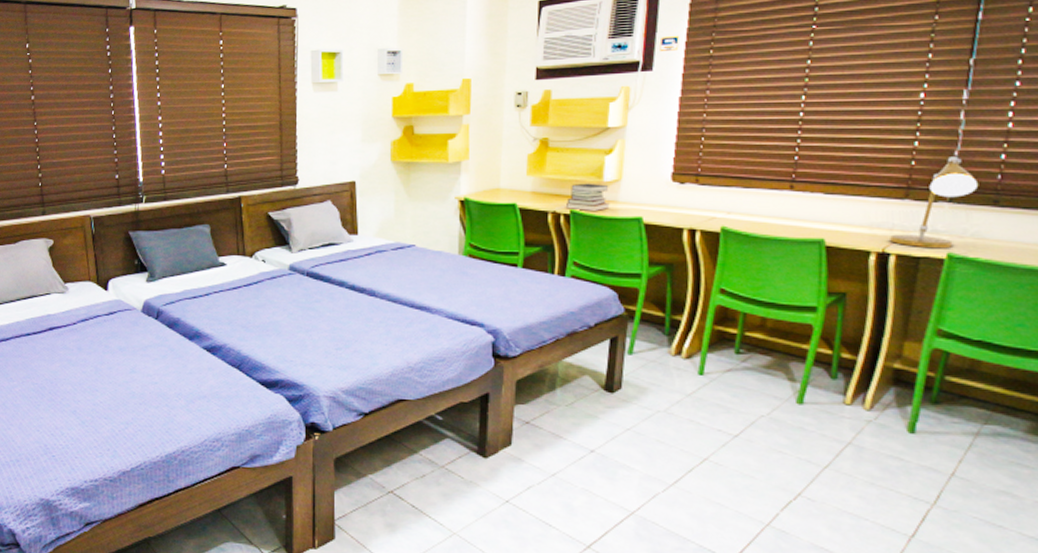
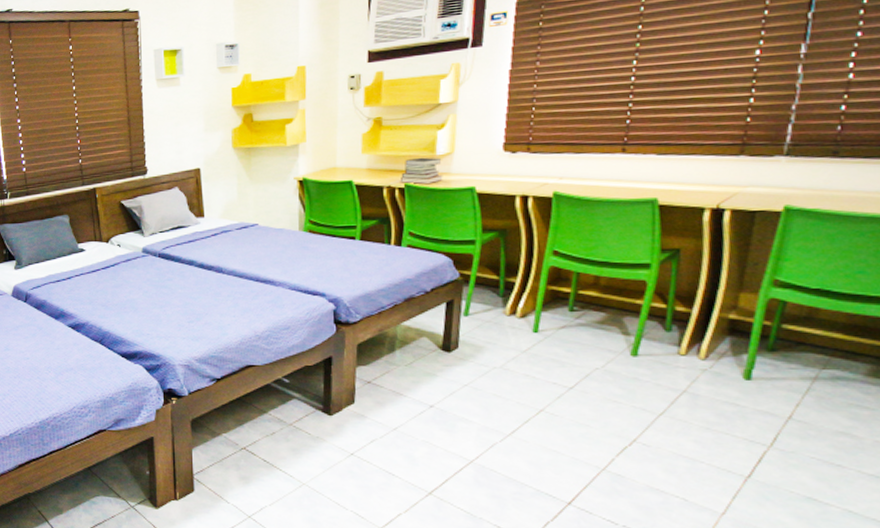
desk lamp: present [890,157,979,249] -> none [725,111,818,203]

